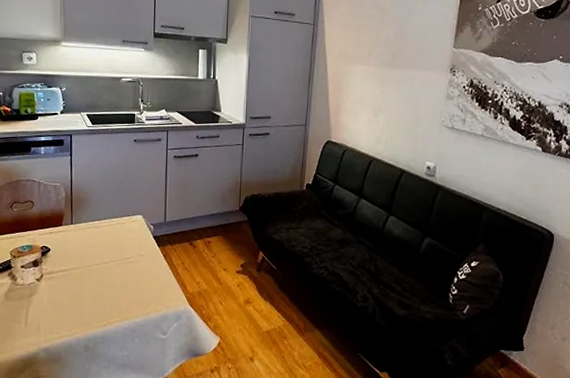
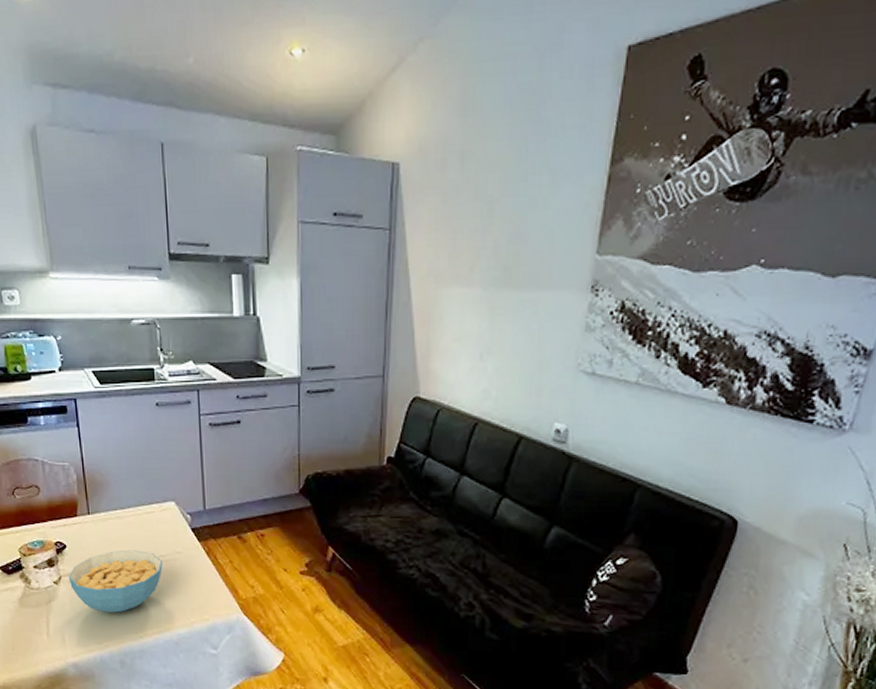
cereal bowl: none [49,253,127,305] -> present [68,550,162,613]

